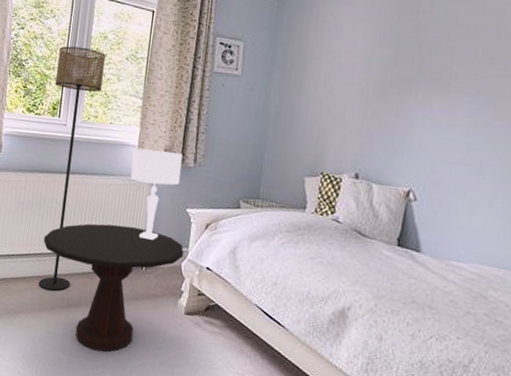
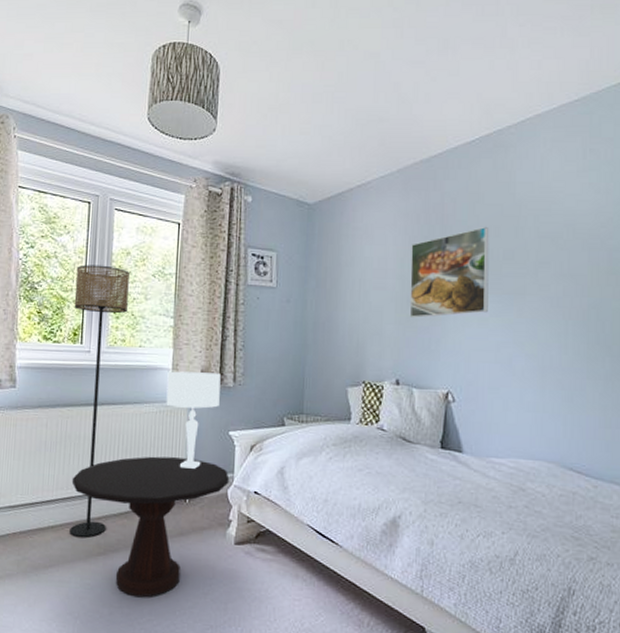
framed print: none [374,25,468,114] -> present [409,227,489,319]

